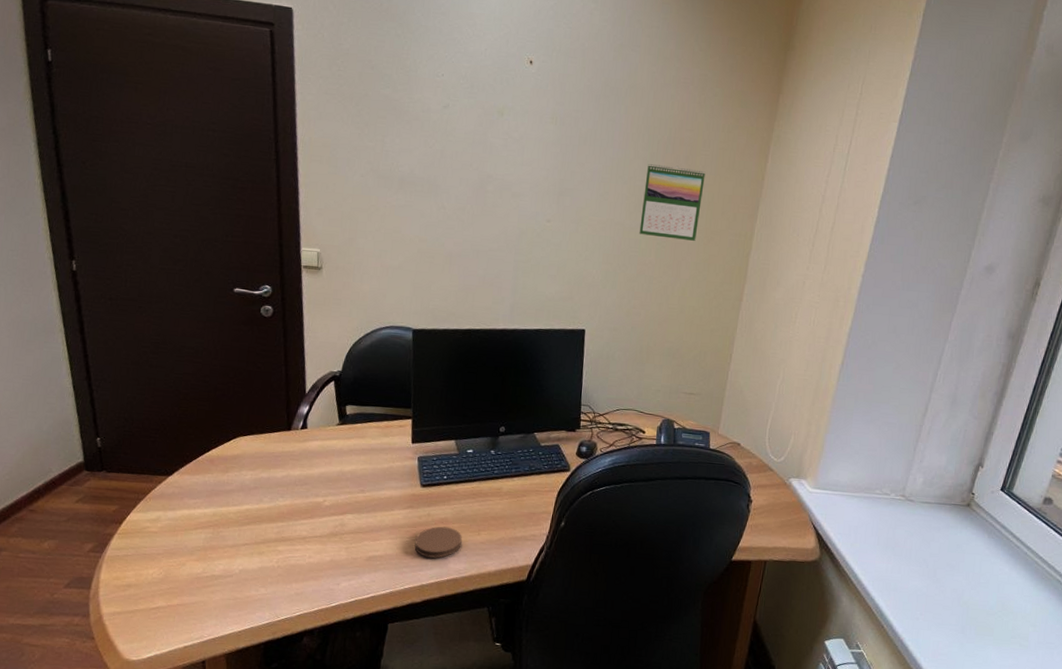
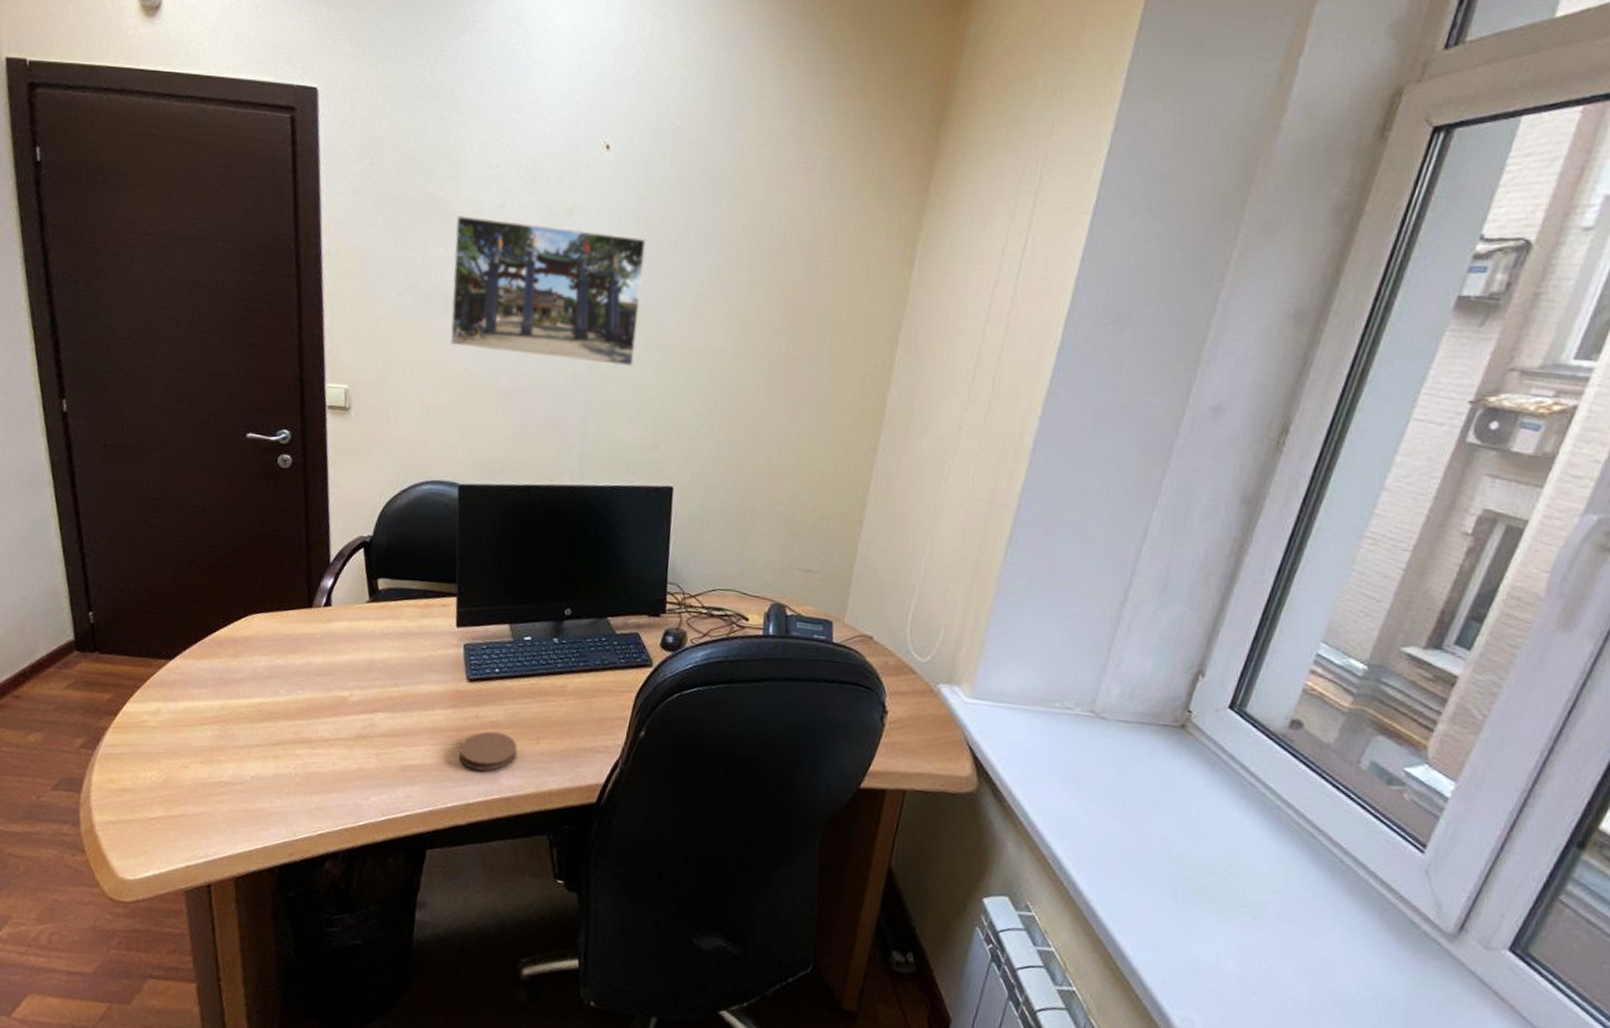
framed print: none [404,113,563,235] -> present [450,214,647,367]
calendar: present [639,164,706,241] -> none [743,274,831,373]

